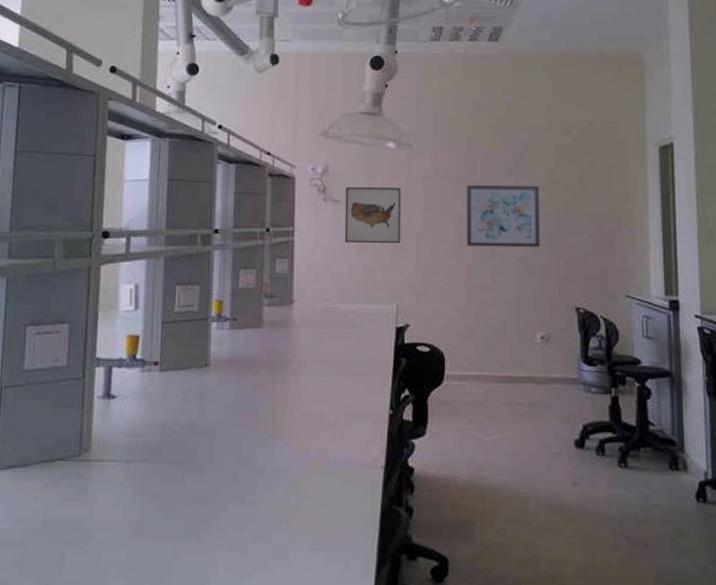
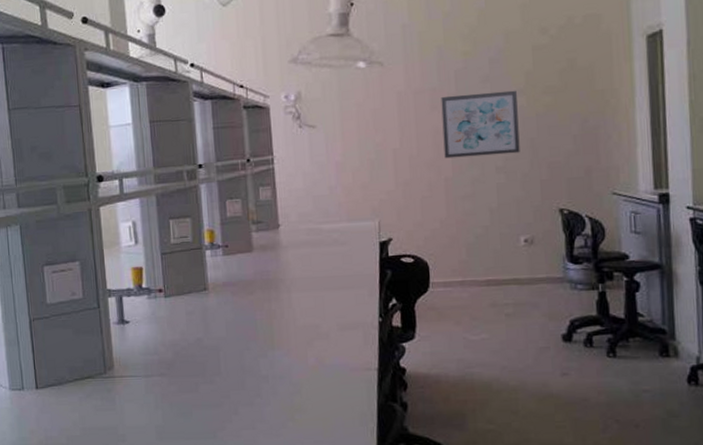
wall art: present [344,187,401,244] -> none [319,107,378,166]

